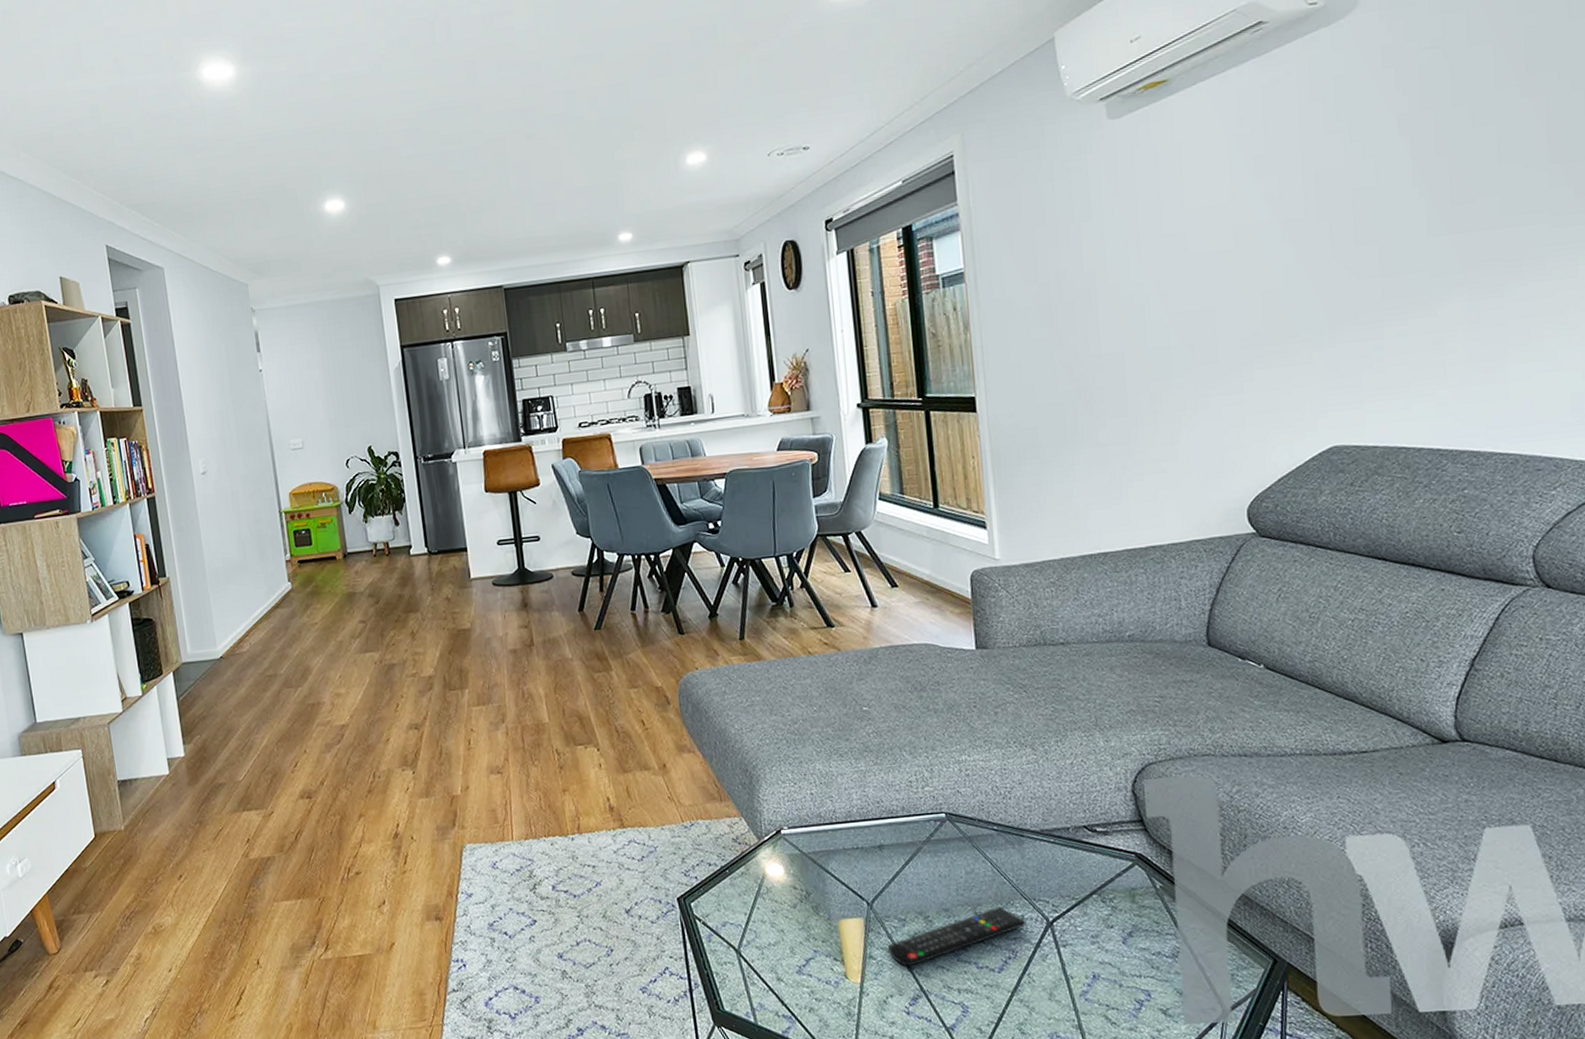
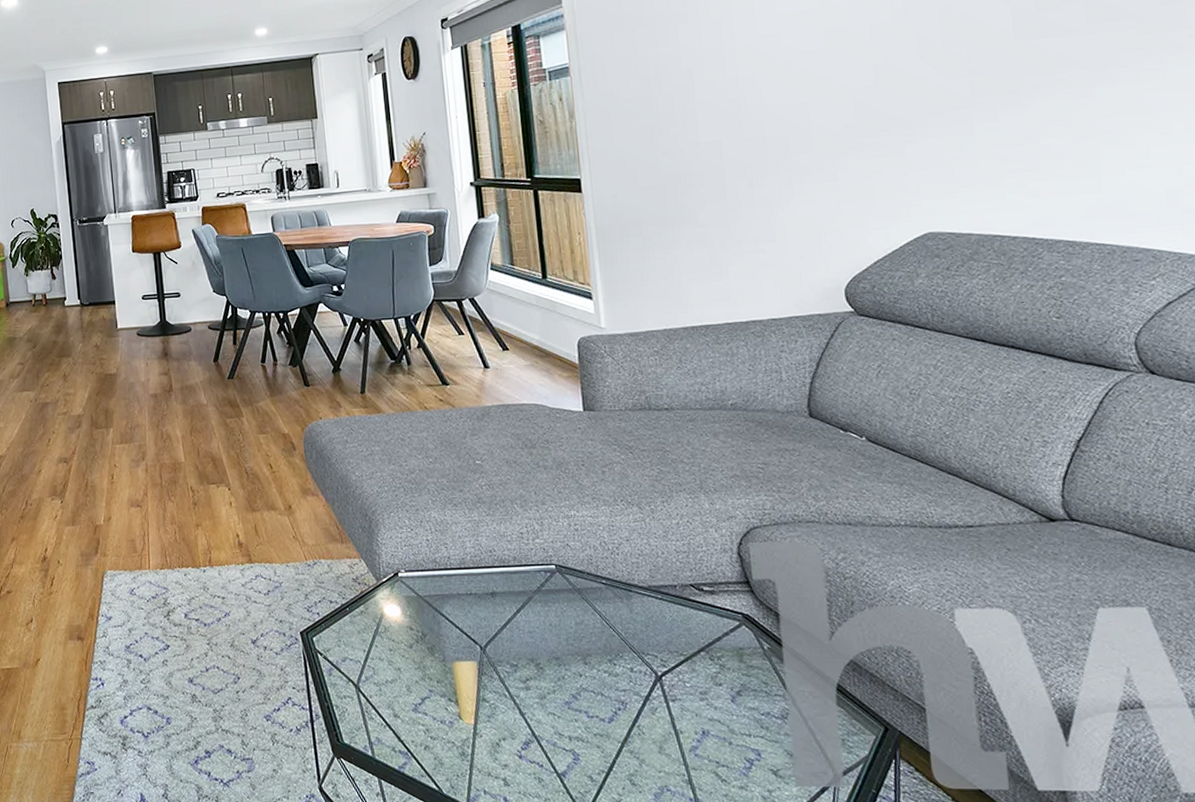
remote control: present [888,907,1027,966] -> none [501,658,636,711]

